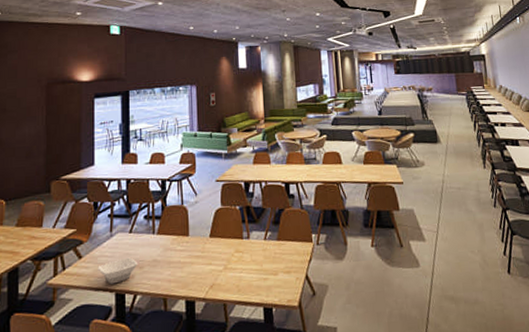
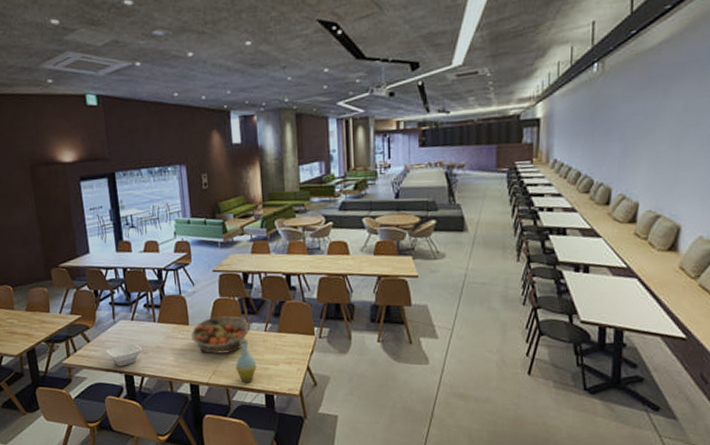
fruit basket: none [191,225,250,266] -> present [191,316,250,354]
bottle: none [234,248,256,296] -> present [235,339,257,383]

